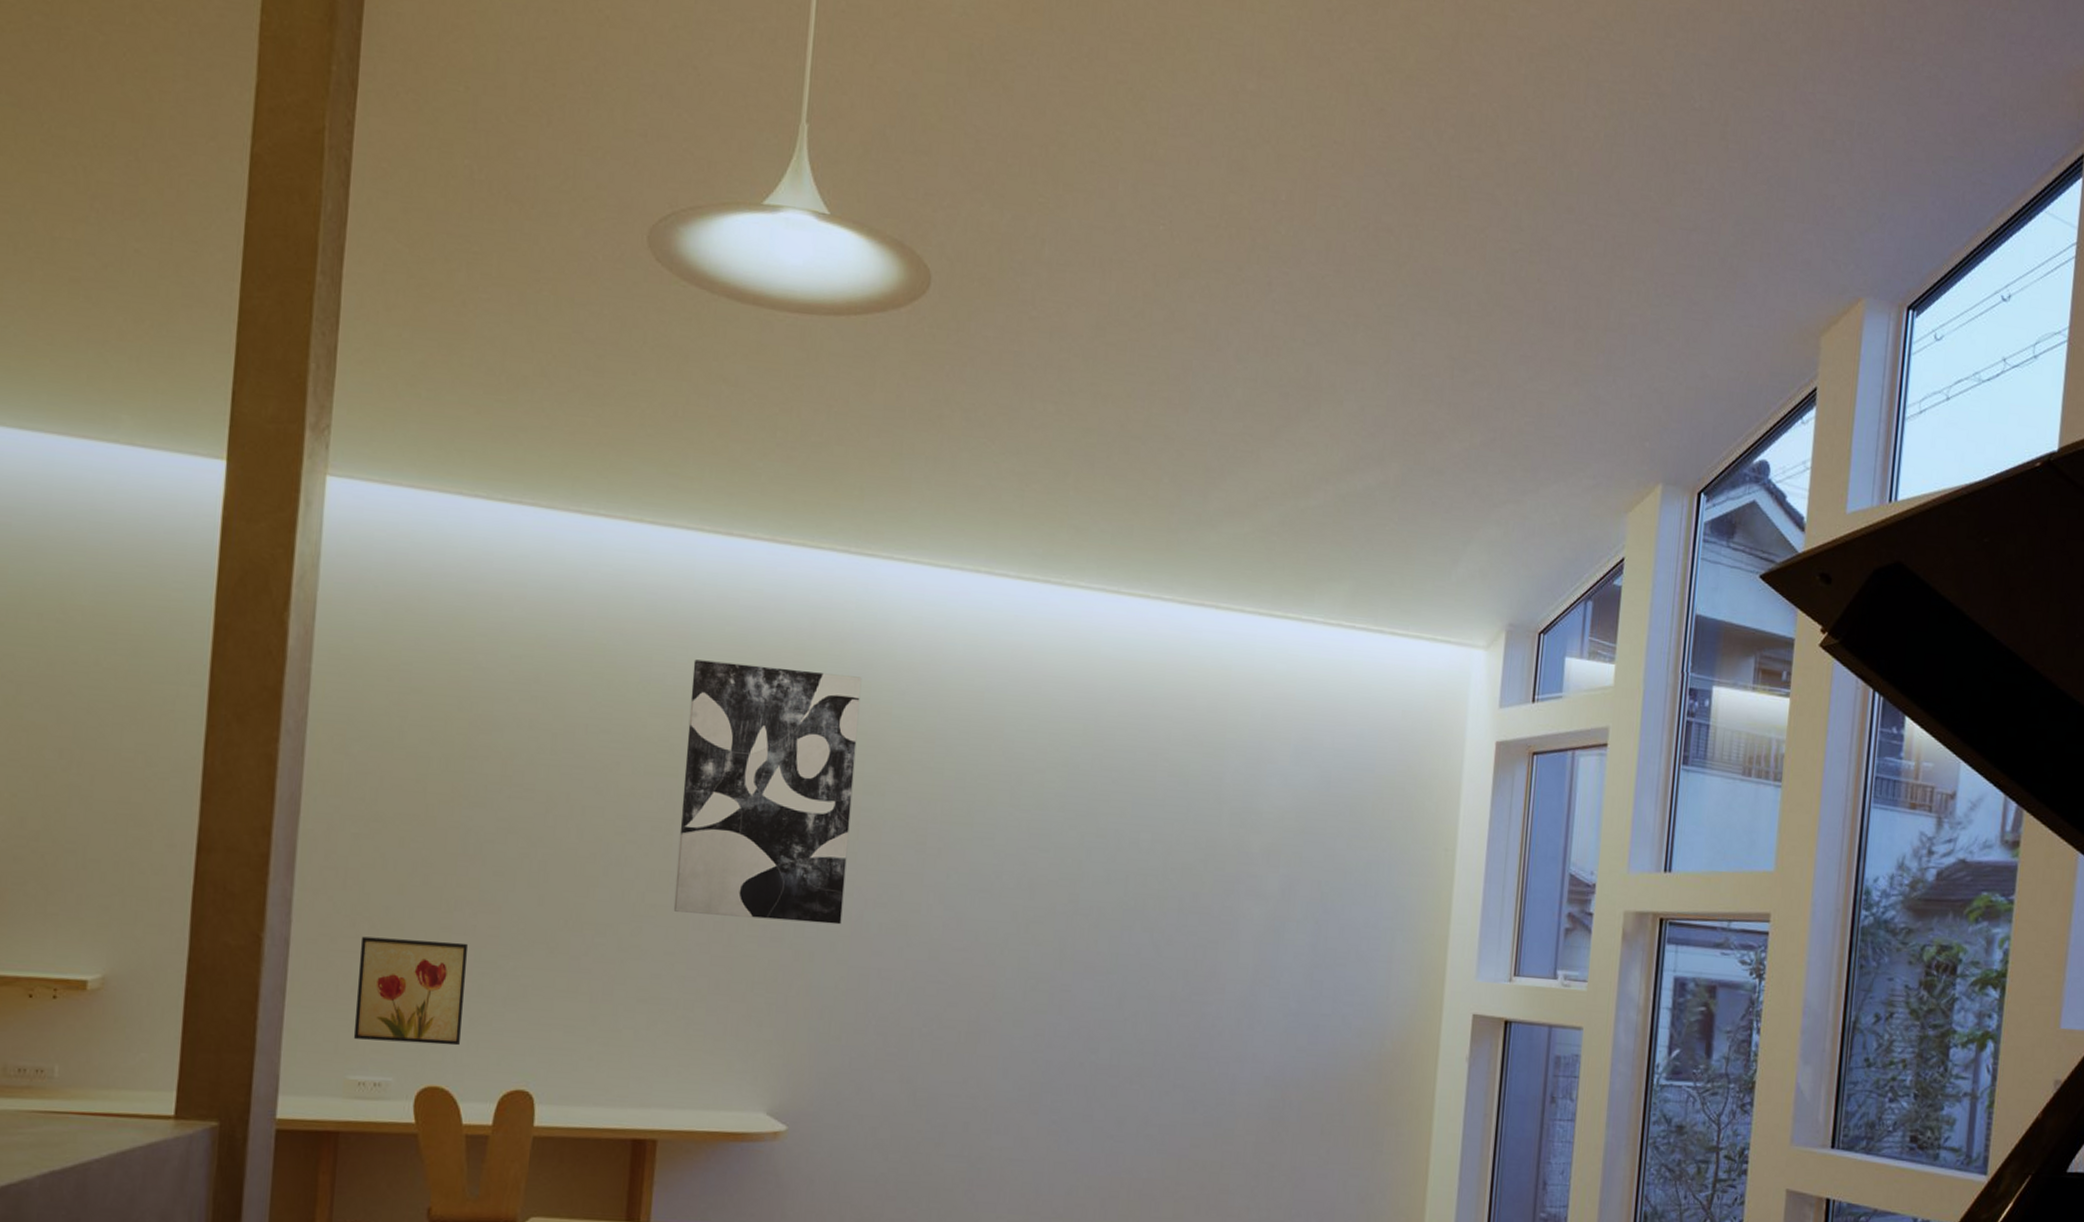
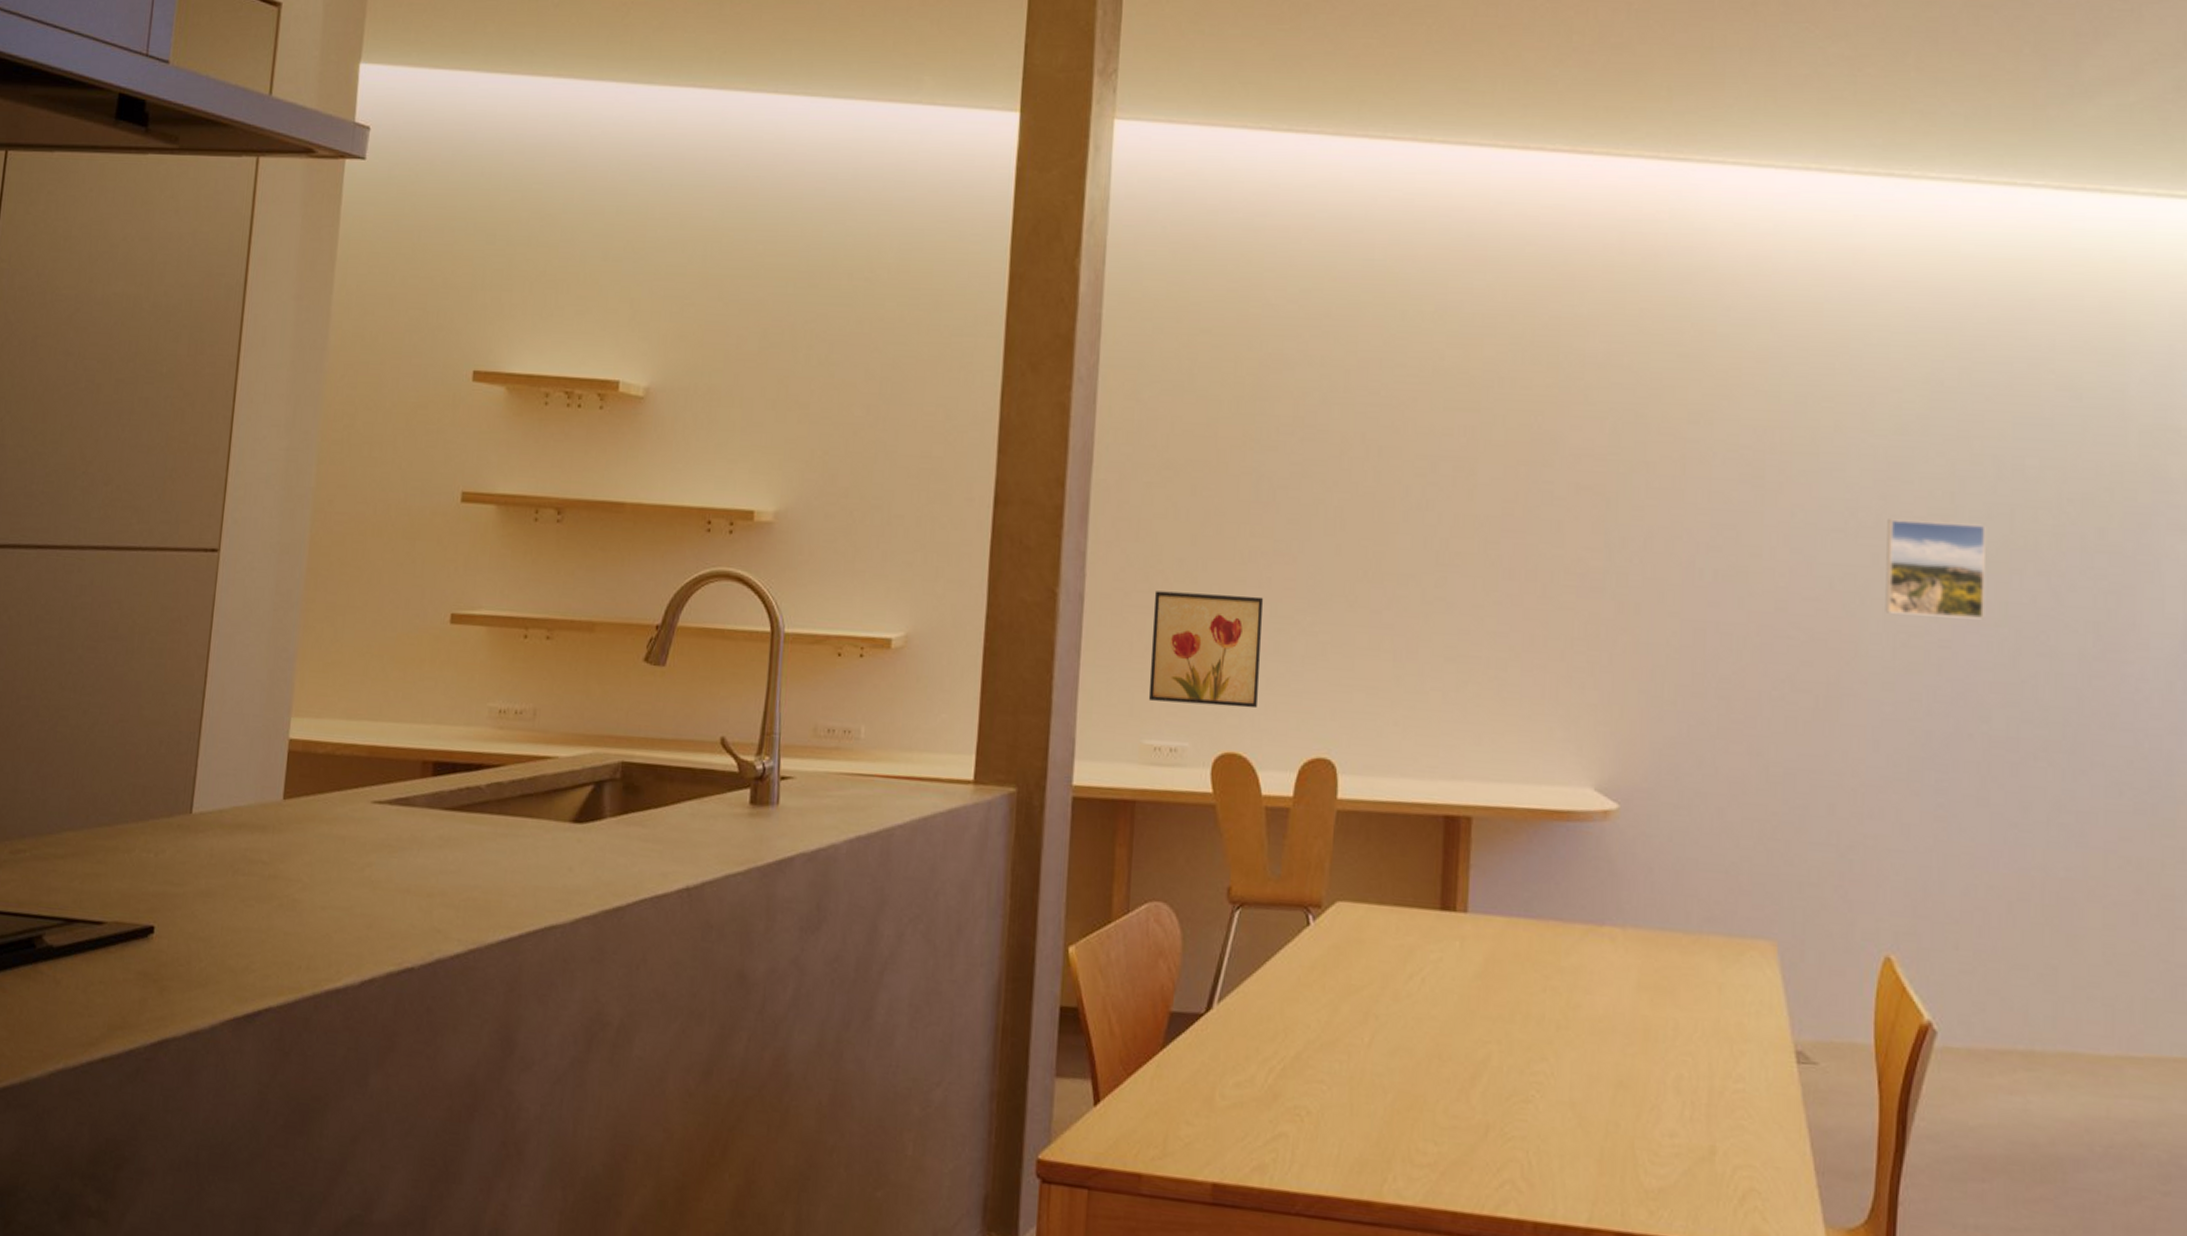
wall art: present [673,659,862,925] -> none [1480,284,1680,572]
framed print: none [1019,882,1105,968] -> present [1885,519,1986,620]

